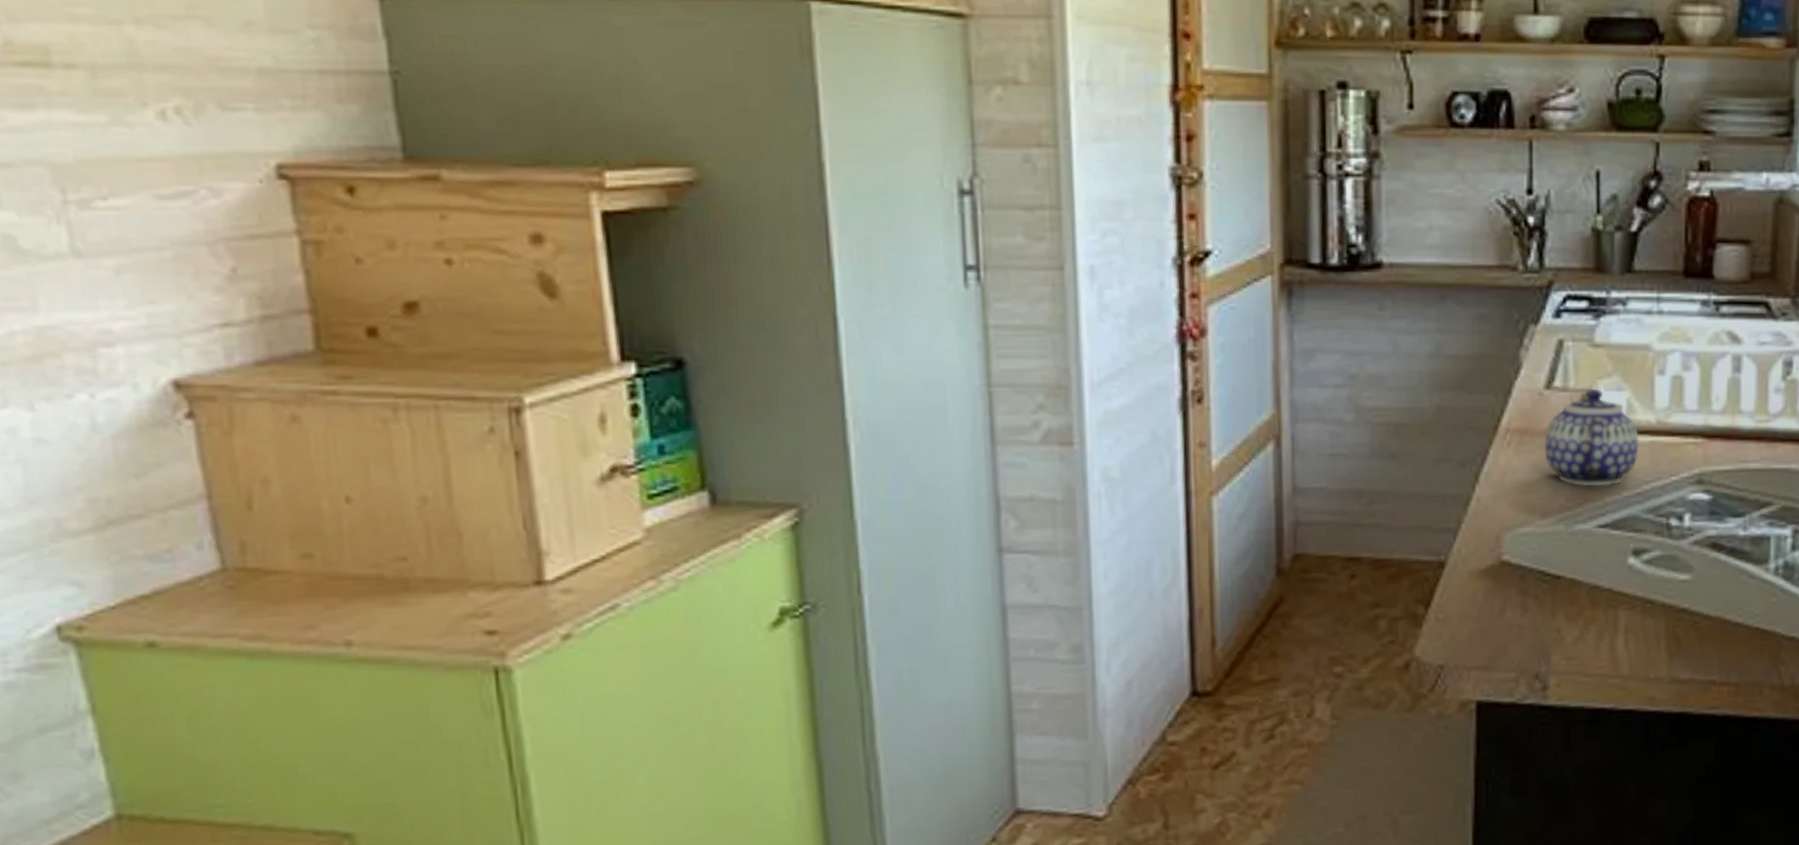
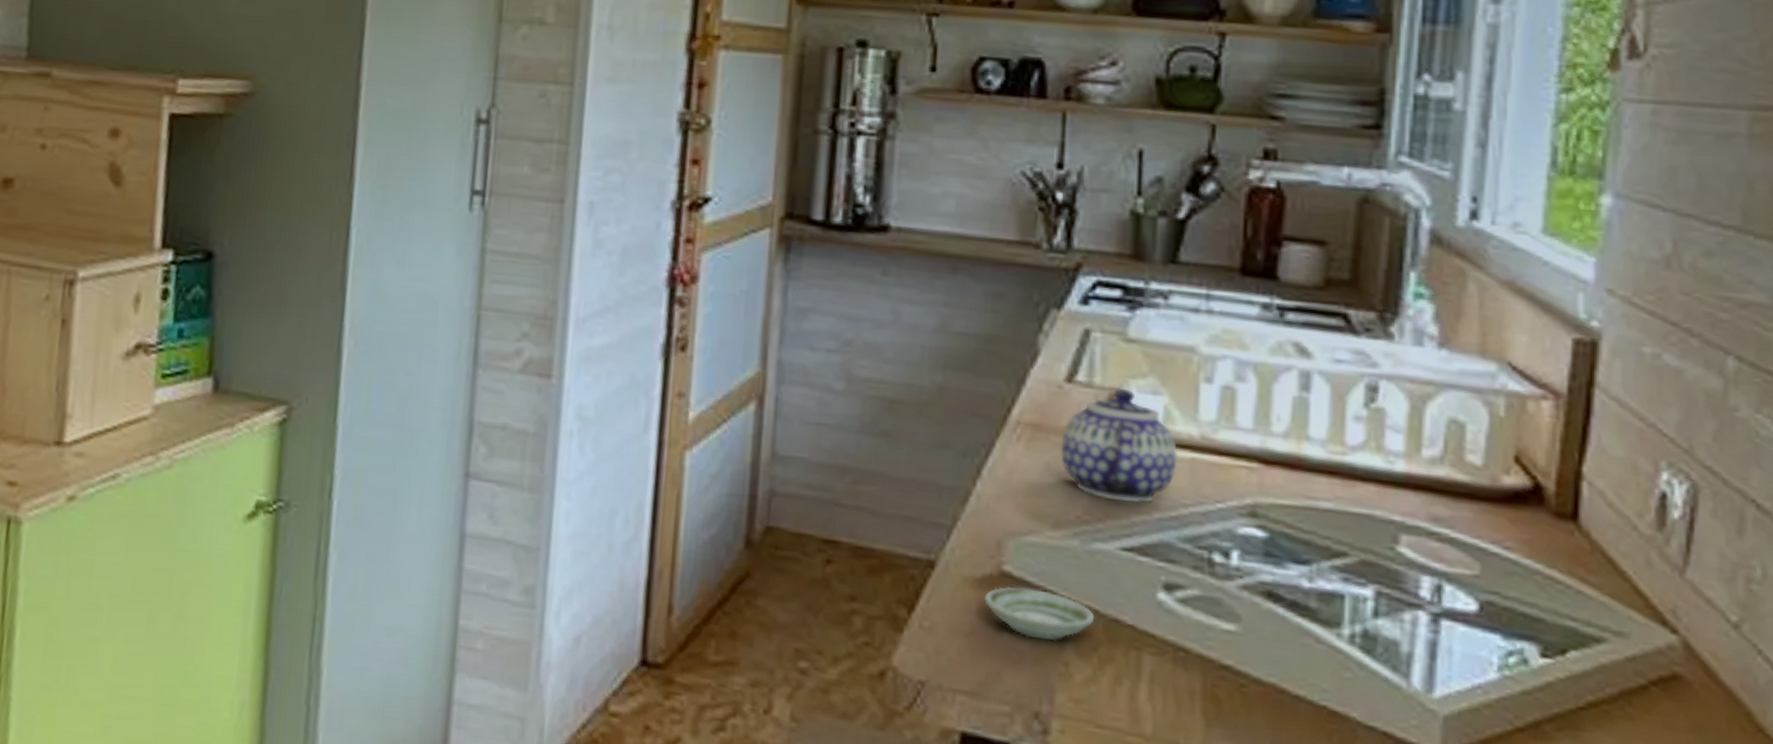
saucer: none [1488,571,1580,614] -> present [984,586,1095,642]

